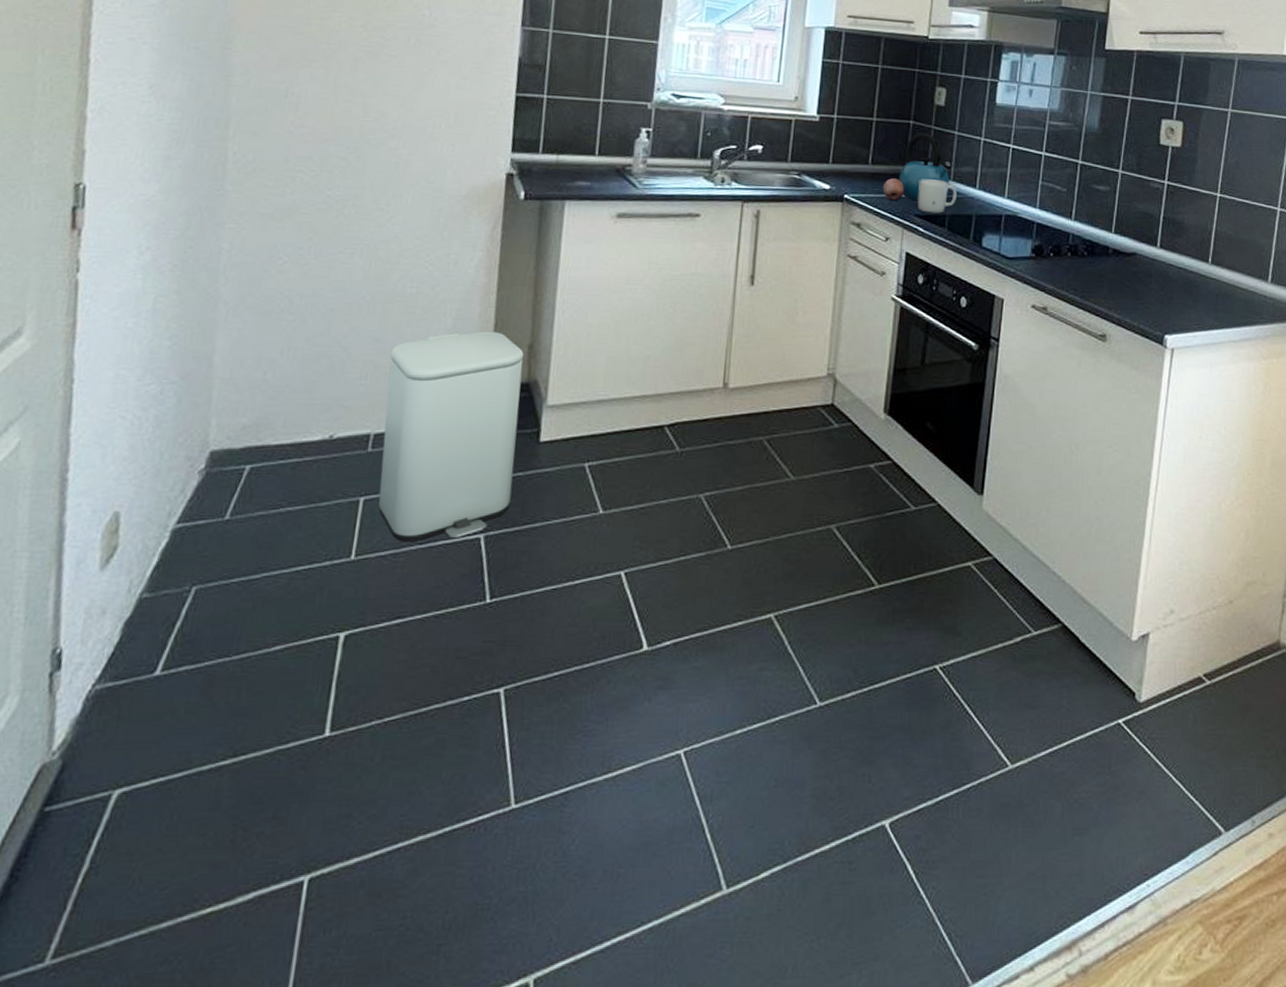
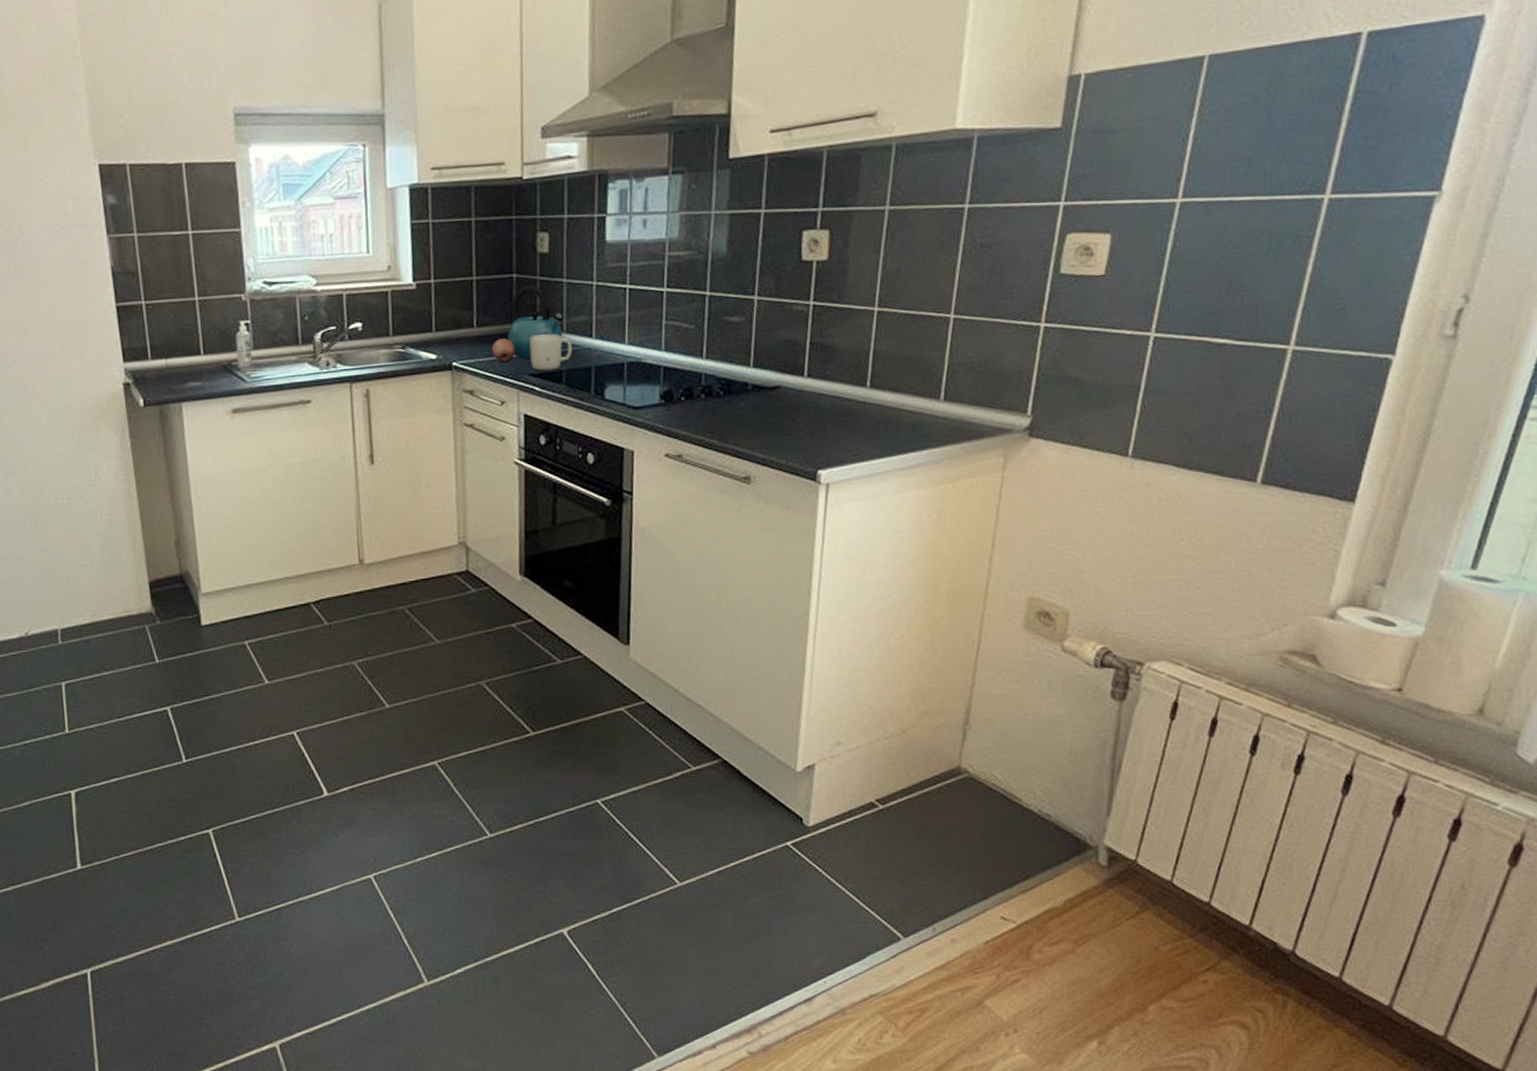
pedal bin: present [378,331,524,542] -> none [58,531,187,717]

